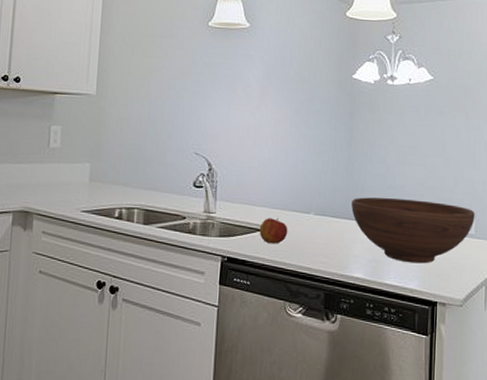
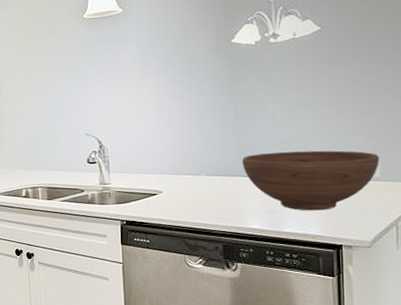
apple: present [259,217,288,244] -> none [153,181,181,206]

